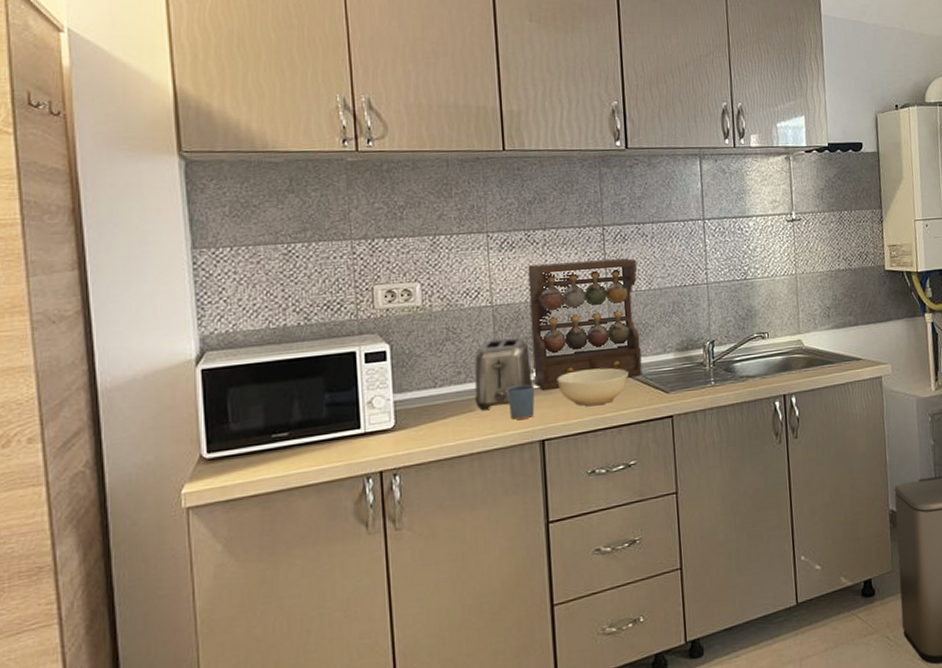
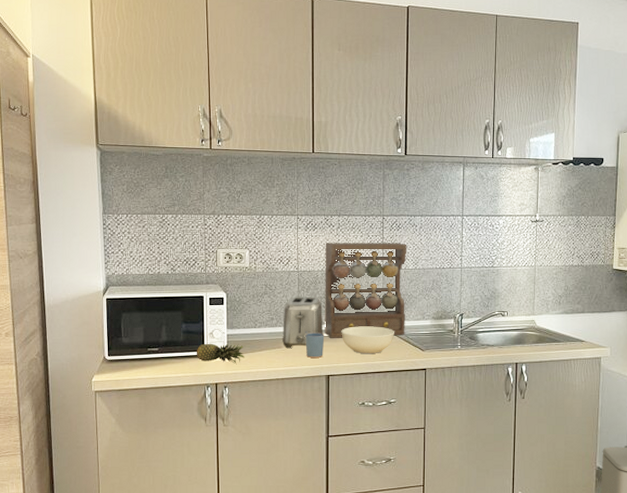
fruit: none [348,413,421,443] -> present [196,343,244,364]

